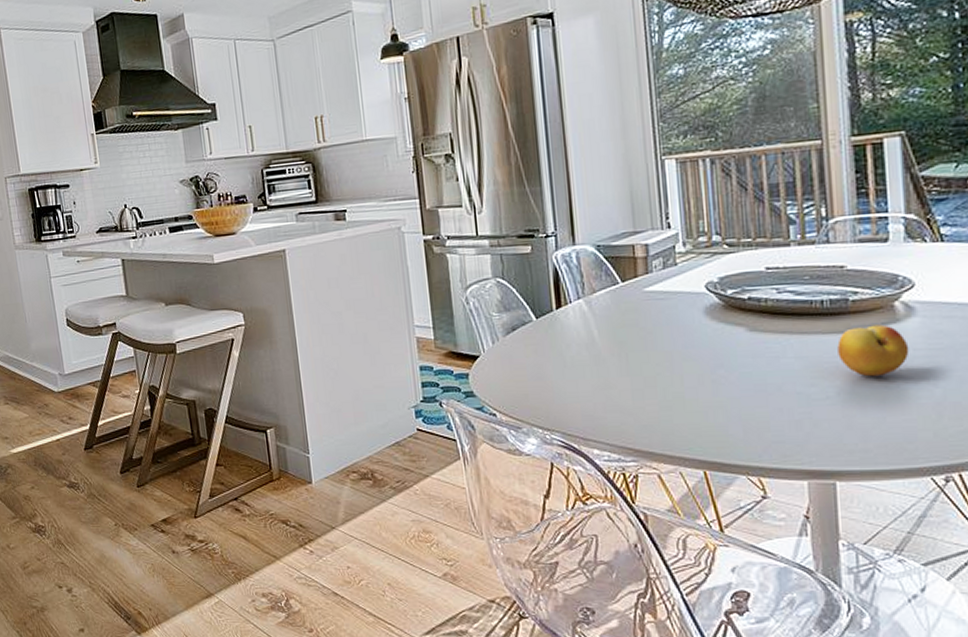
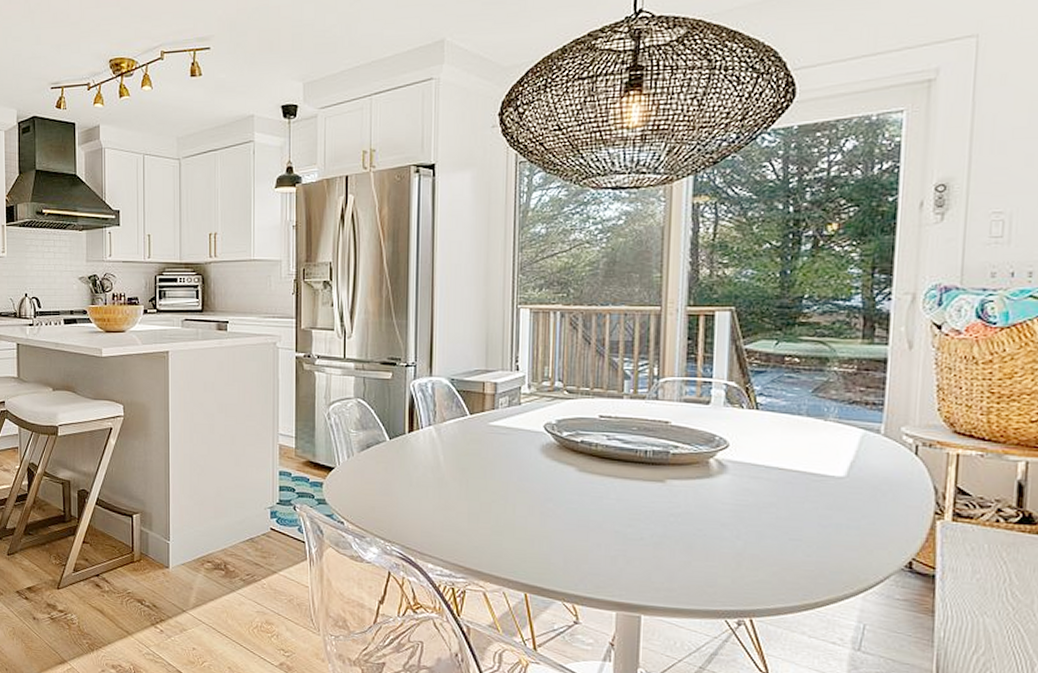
fruit: present [837,324,910,377] -> none [655,477,718,525]

